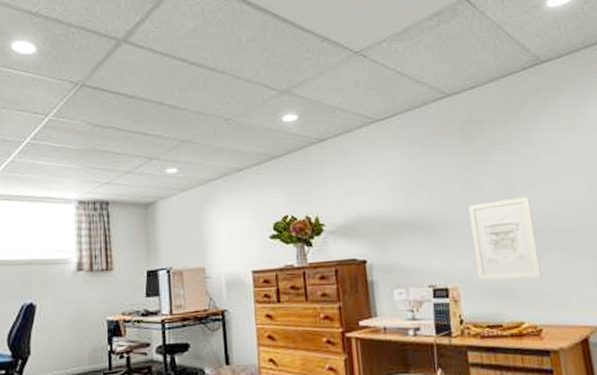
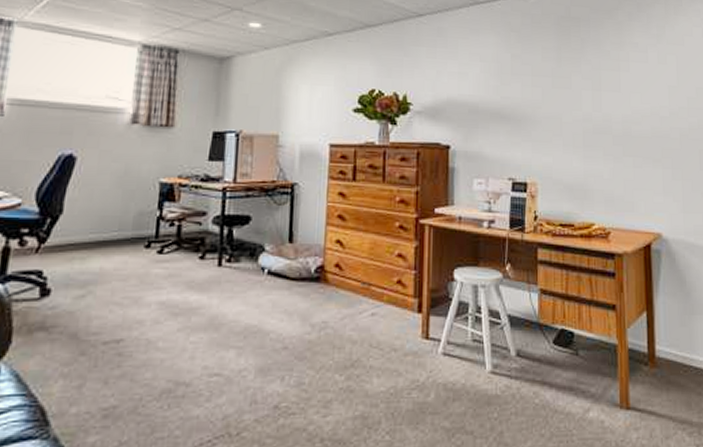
wall art: present [468,196,542,281] -> none [556,99,616,181]

